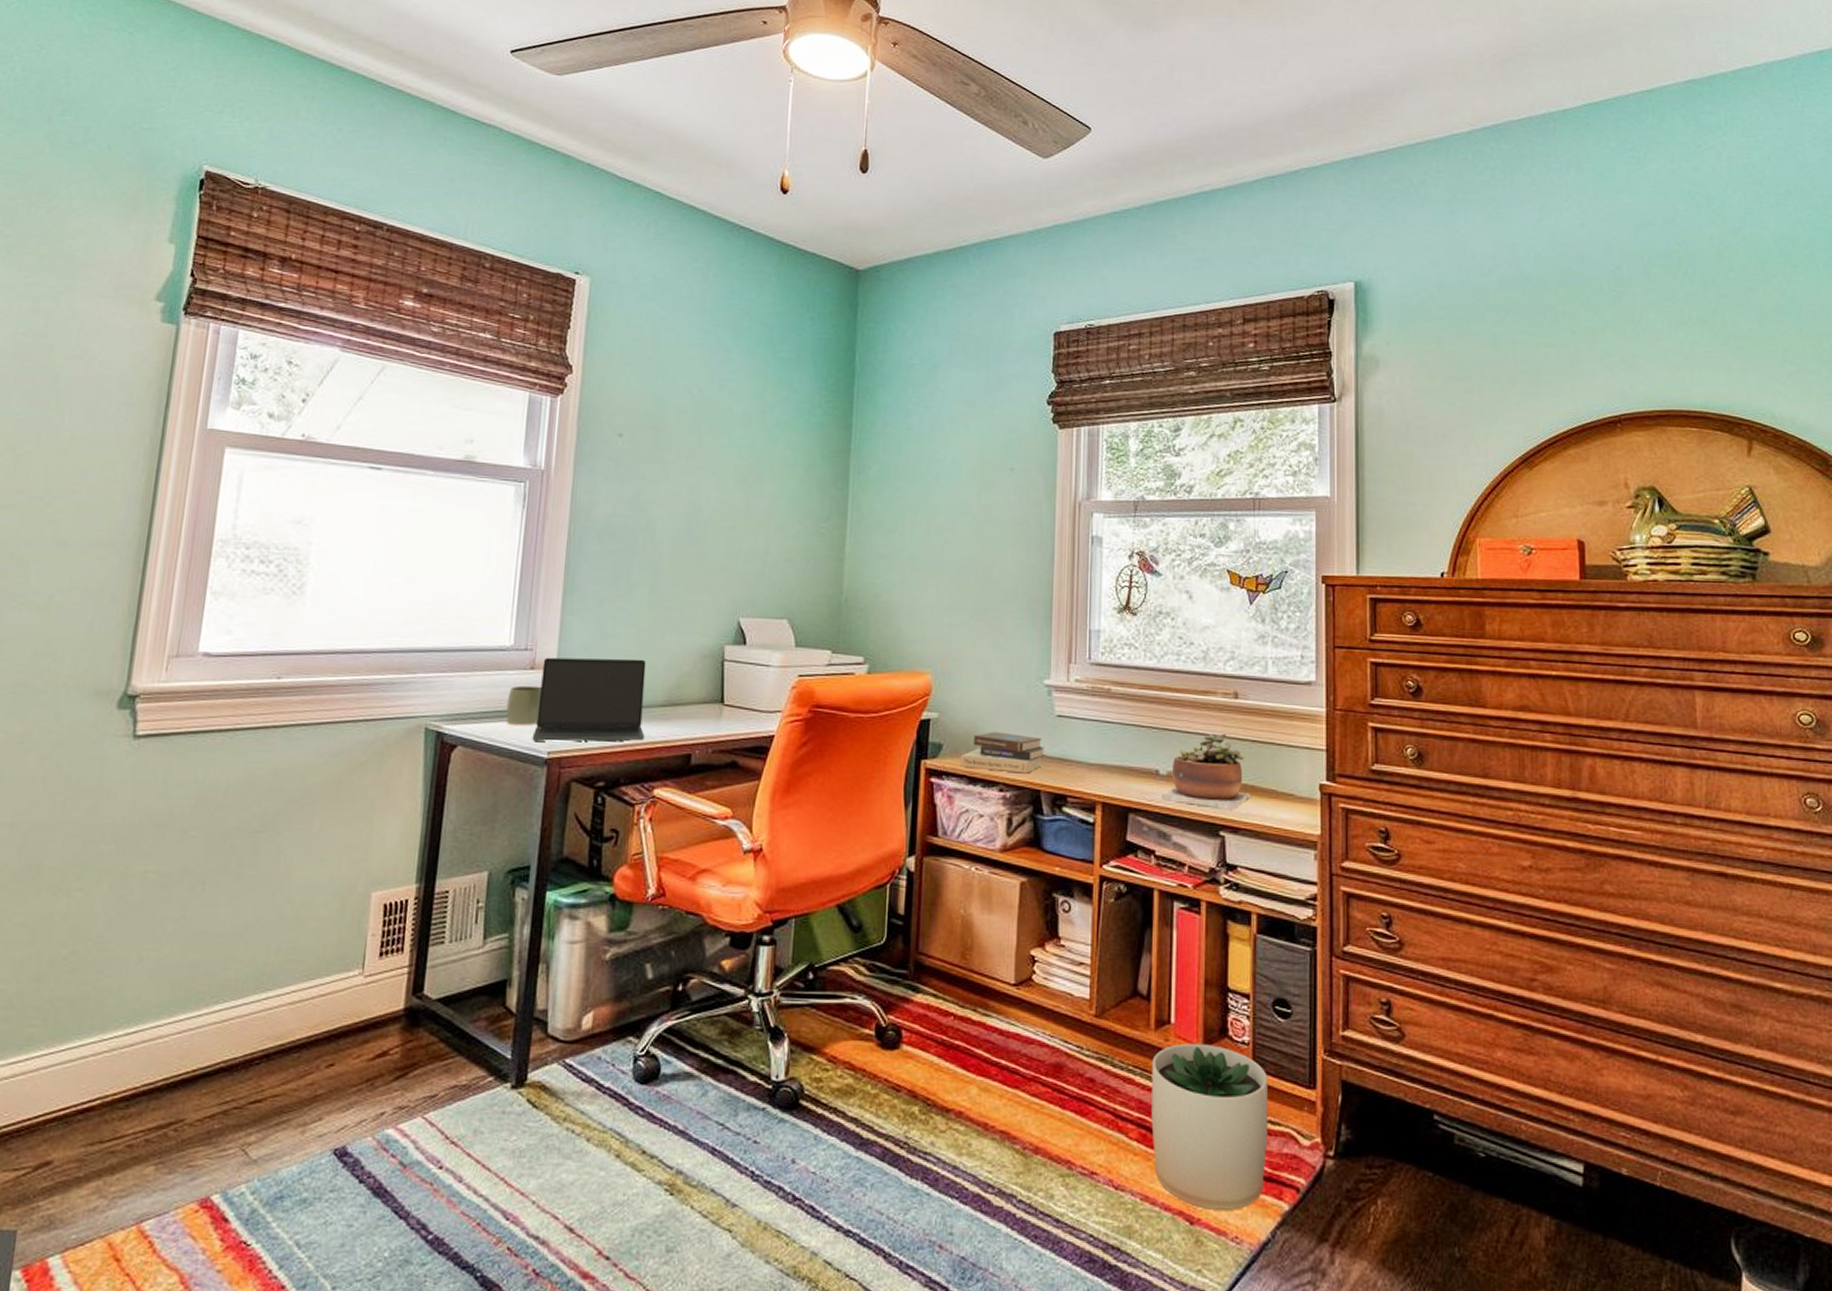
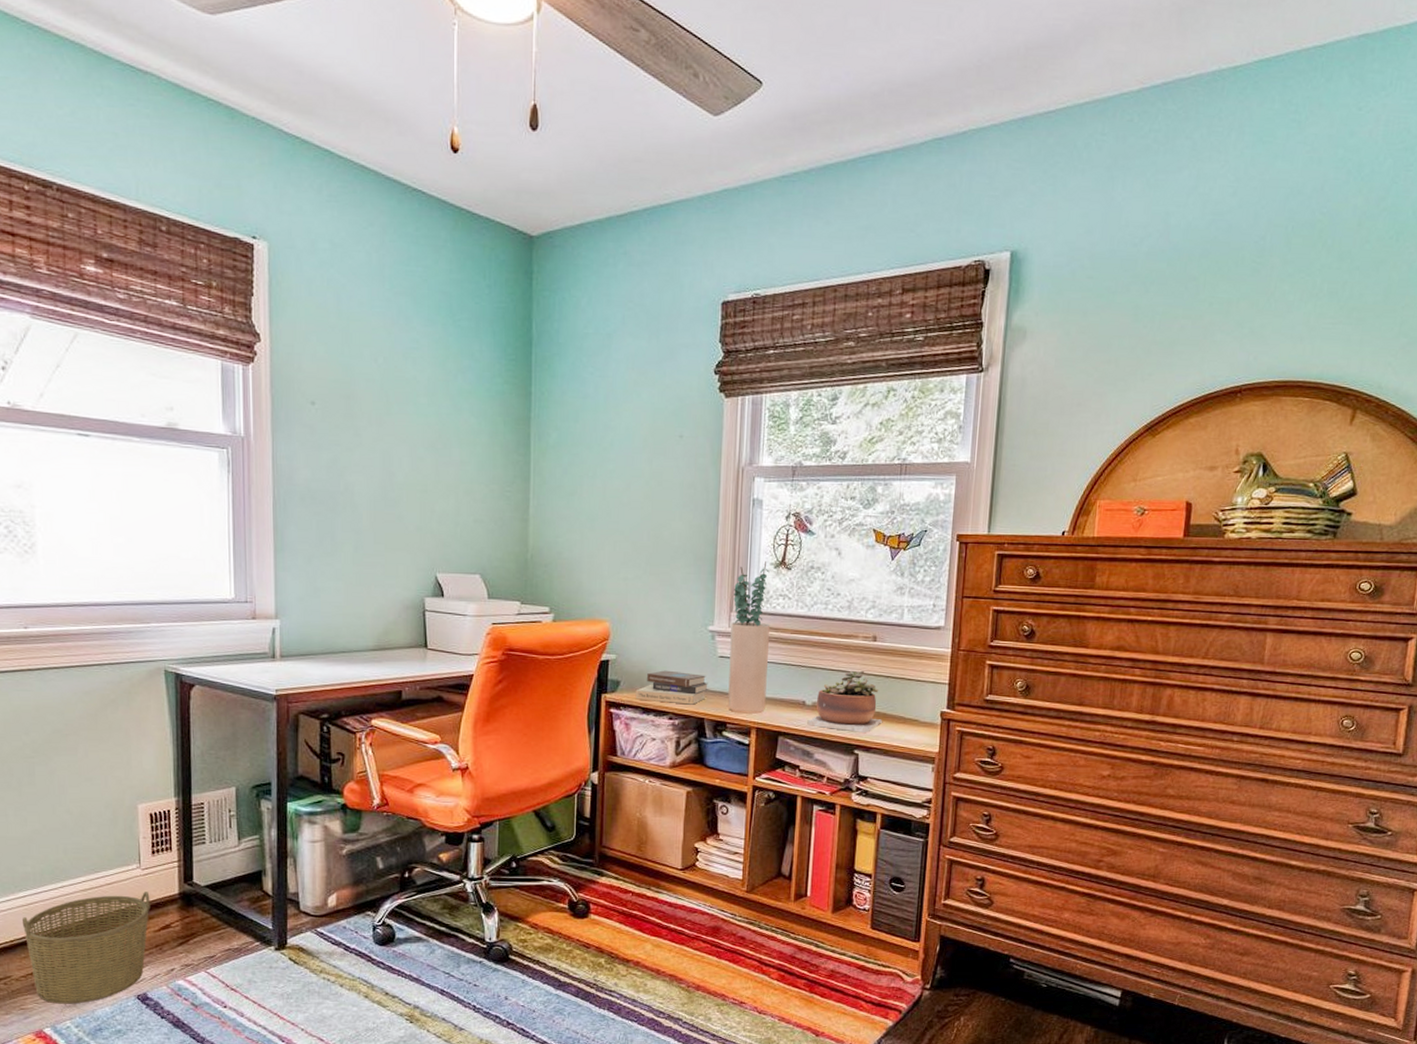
basket: none [210,1006,369,1160] -> present [21,892,150,1004]
mug: present [506,685,542,727] -> none [234,633,265,668]
laptop: present [532,657,646,742] -> none [260,609,360,681]
vase: none [1068,604,1115,785] -> present [727,560,771,714]
planter: present [1151,1043,1267,1210] -> none [788,910,882,1026]

